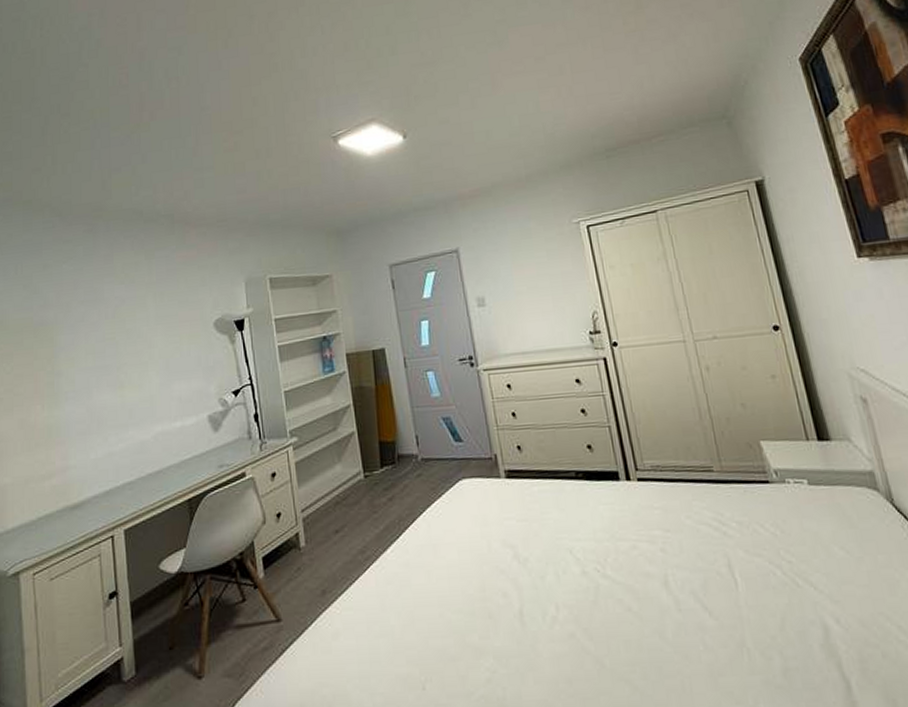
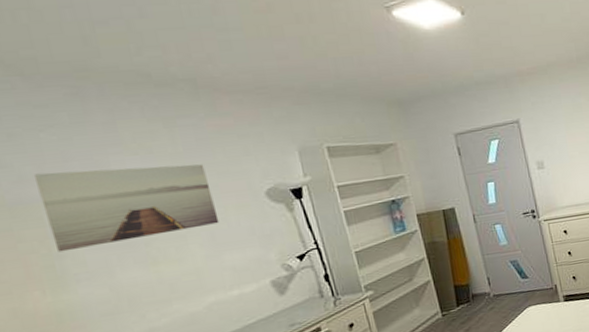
wall art: none [53,293,174,371] -> present [33,164,219,253]

